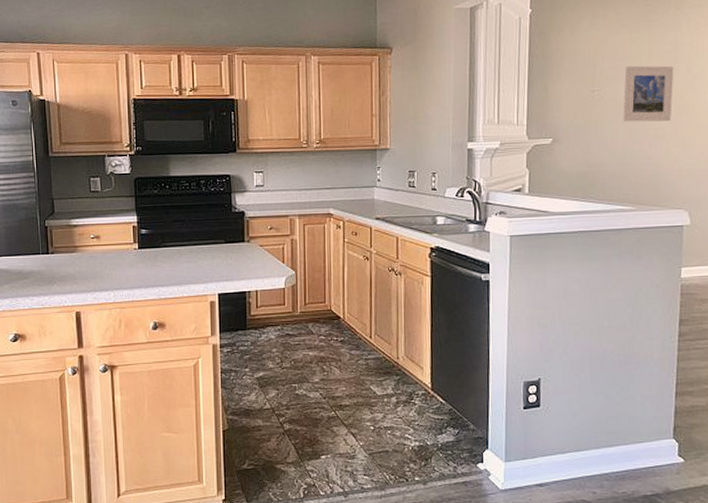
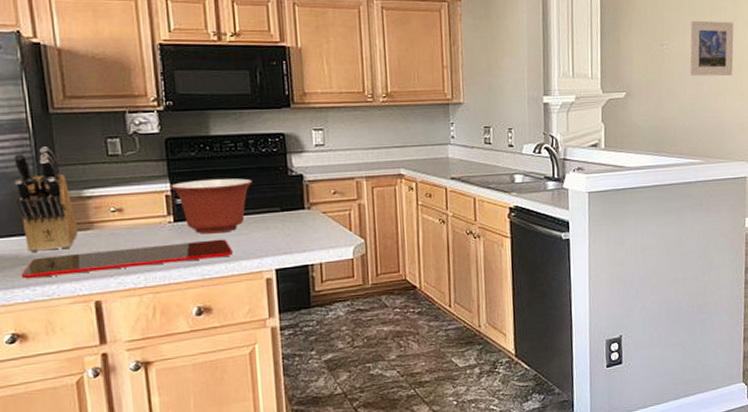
knife block: none [22,184,66,268] -> present [14,147,79,252]
cutting board: none [23,265,184,290] -> present [21,239,233,279]
mixing bowl: none [137,213,202,260] -> present [171,178,252,234]

